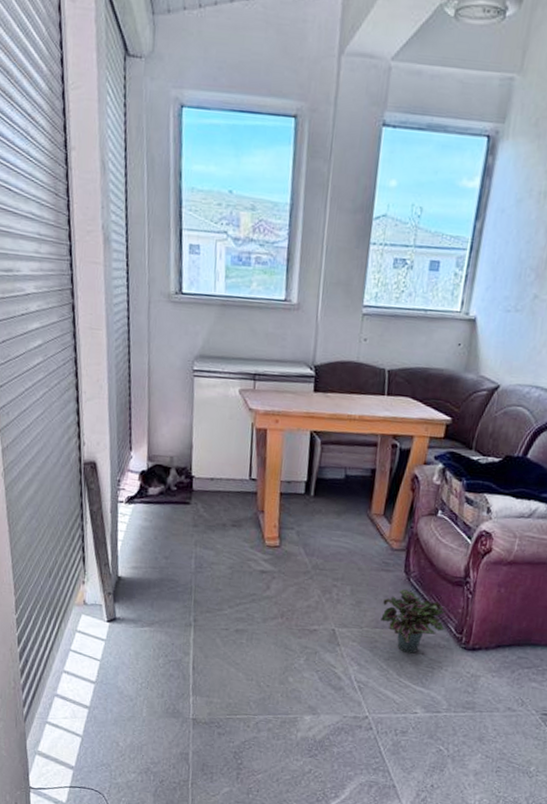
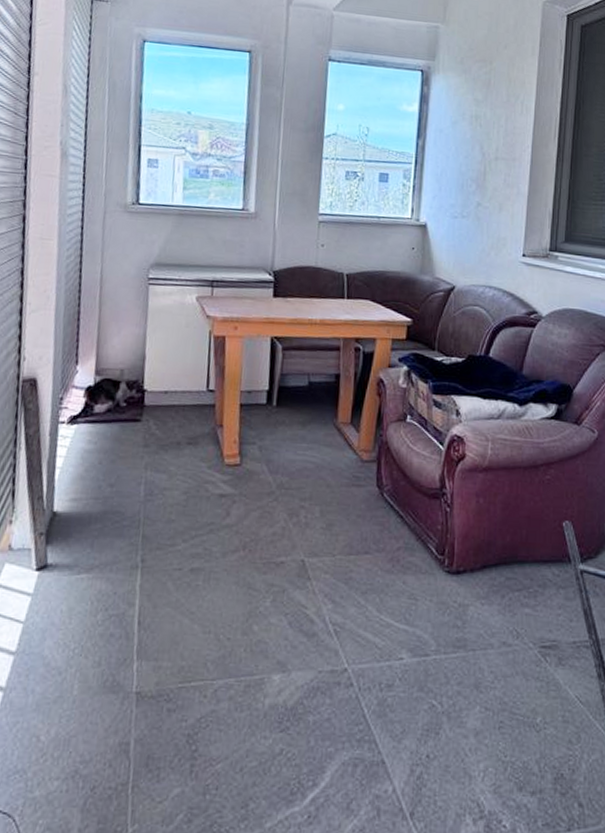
potted plant: present [379,589,448,654] -> none [353,506,426,583]

